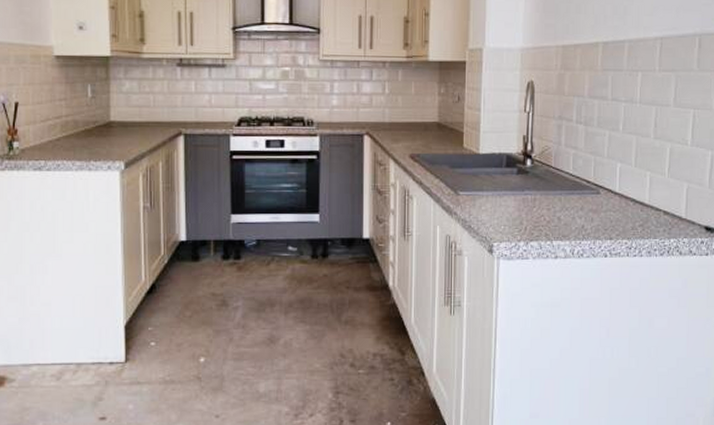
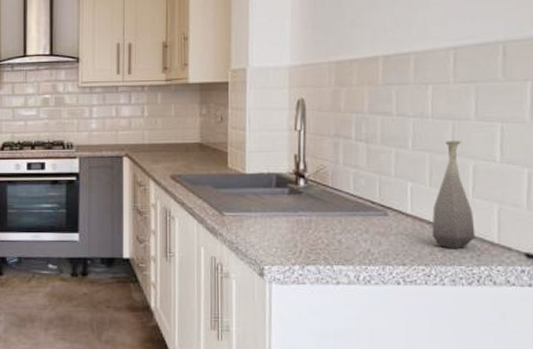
bottle: none [634,125,668,223] -> present [431,141,476,248]

